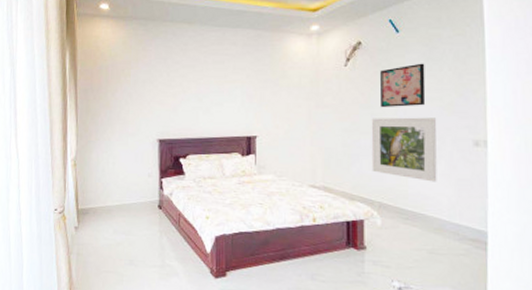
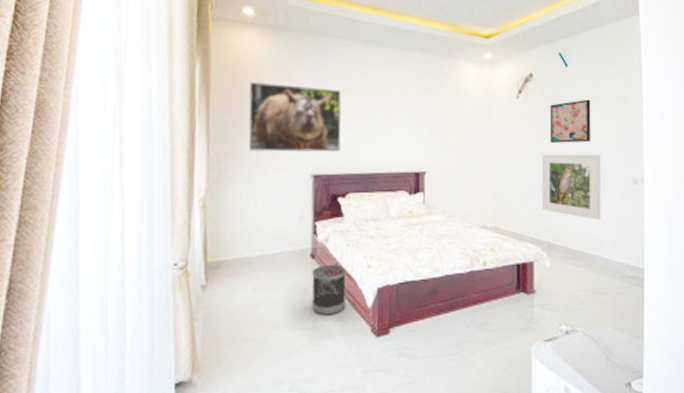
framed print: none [107,64,182,121] -> present [248,82,342,152]
wastebasket: none [160,214,189,257] -> present [312,264,346,315]

